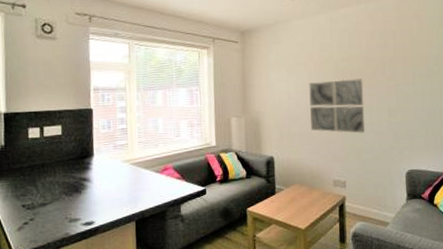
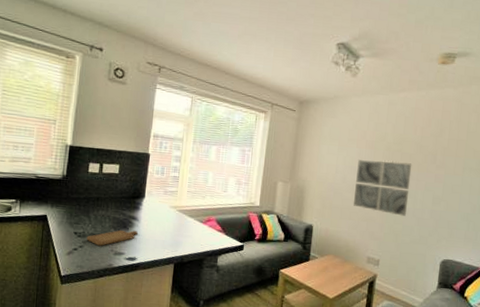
chopping board: none [36,193,92,216] -> present [86,230,138,246]

